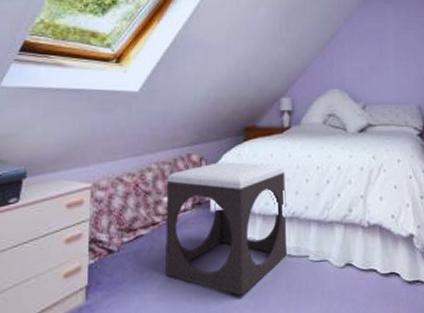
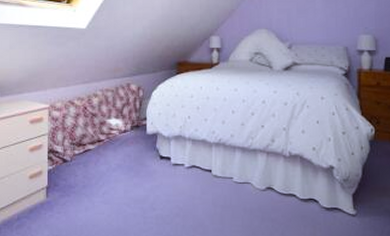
footstool: present [166,161,288,296] -> none [109,92,214,206]

